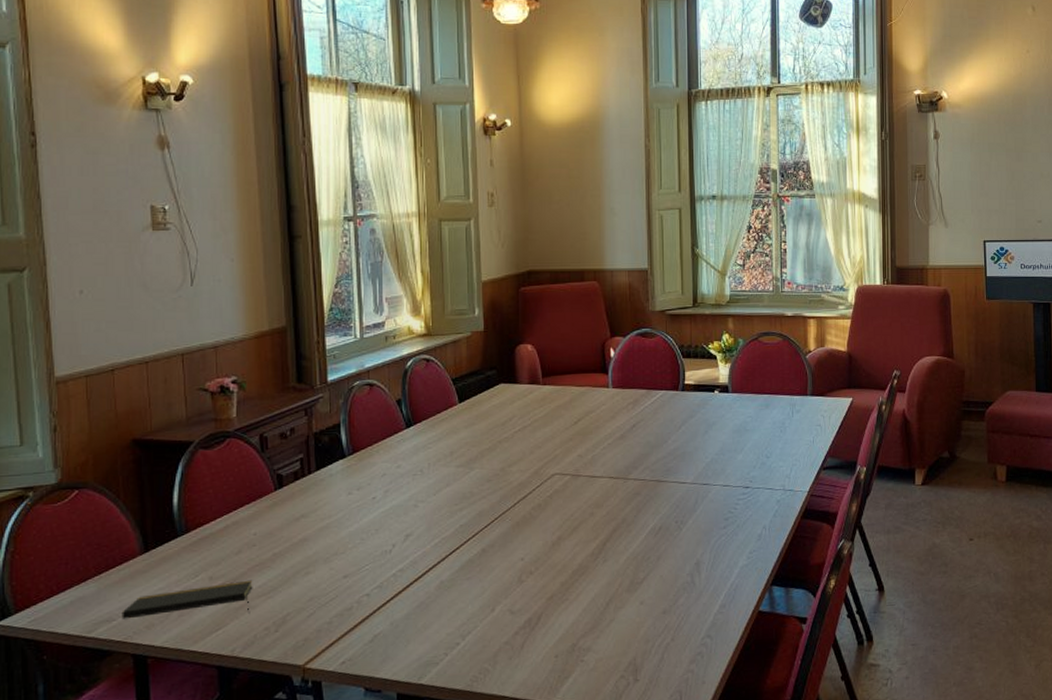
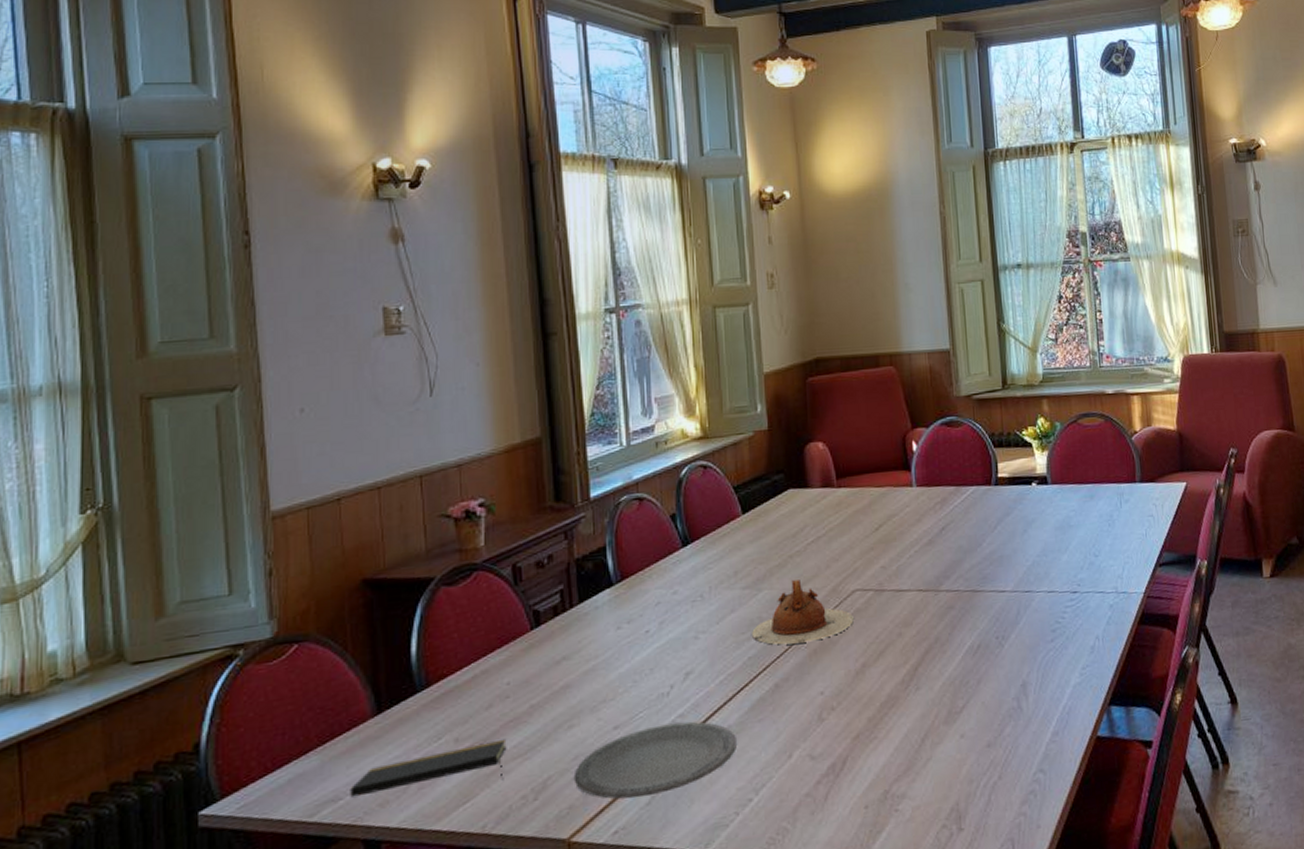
plate: none [309,575,447,636] -> present [573,721,737,800]
teapot: none [464,462,552,517] -> present [752,580,854,645]

